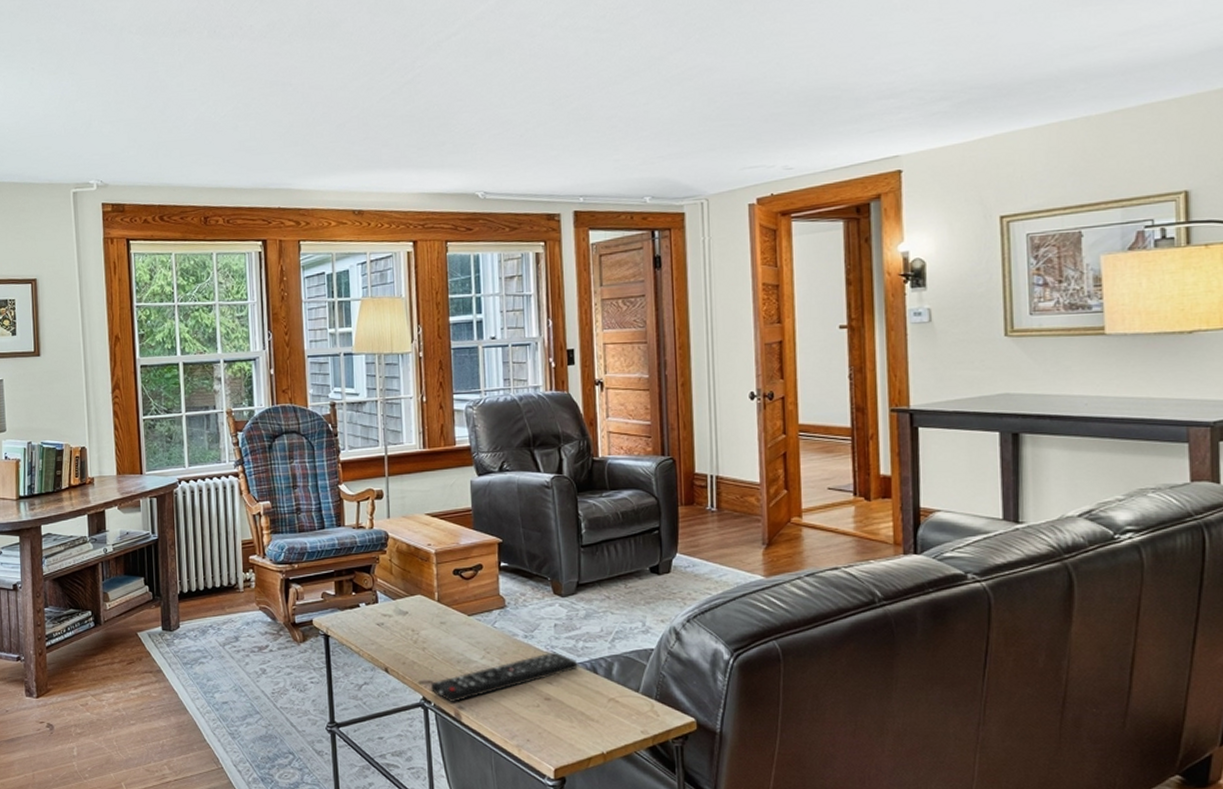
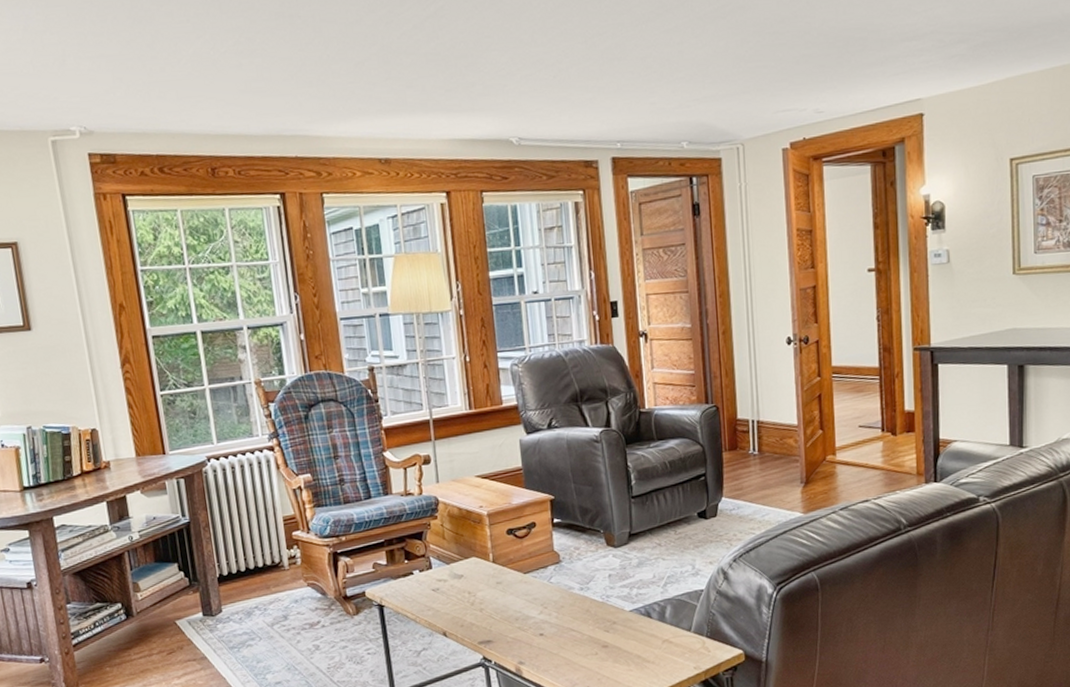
remote control: present [430,652,578,703] -> none [489,601,633,660]

